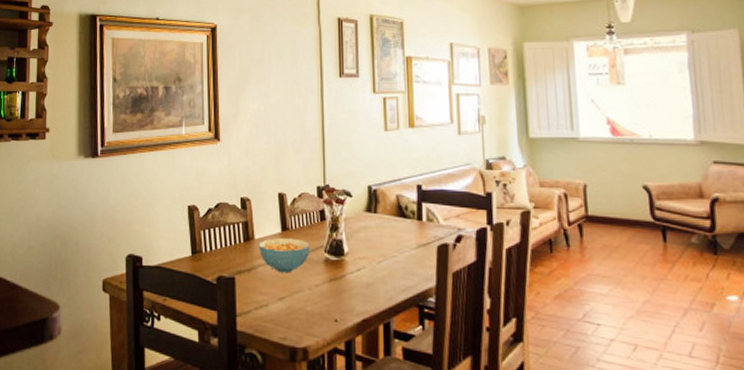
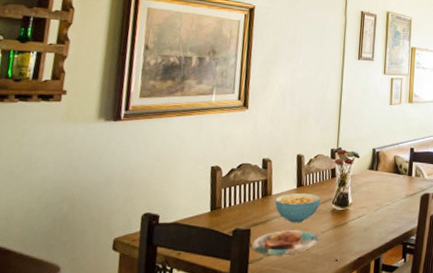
plate: none [238,281,313,310] -> present [251,230,319,256]

